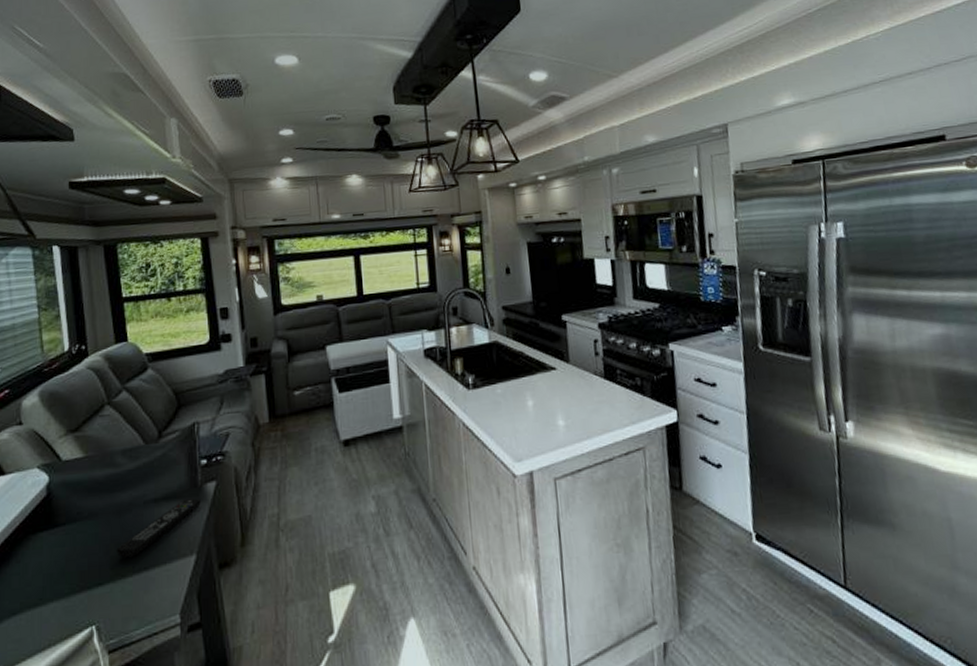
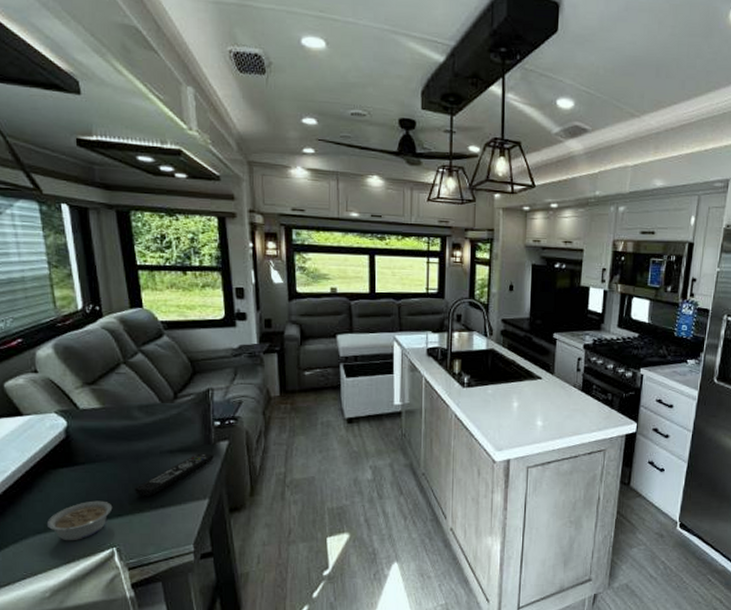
legume: none [22,567,93,622] -> present [46,500,113,541]

